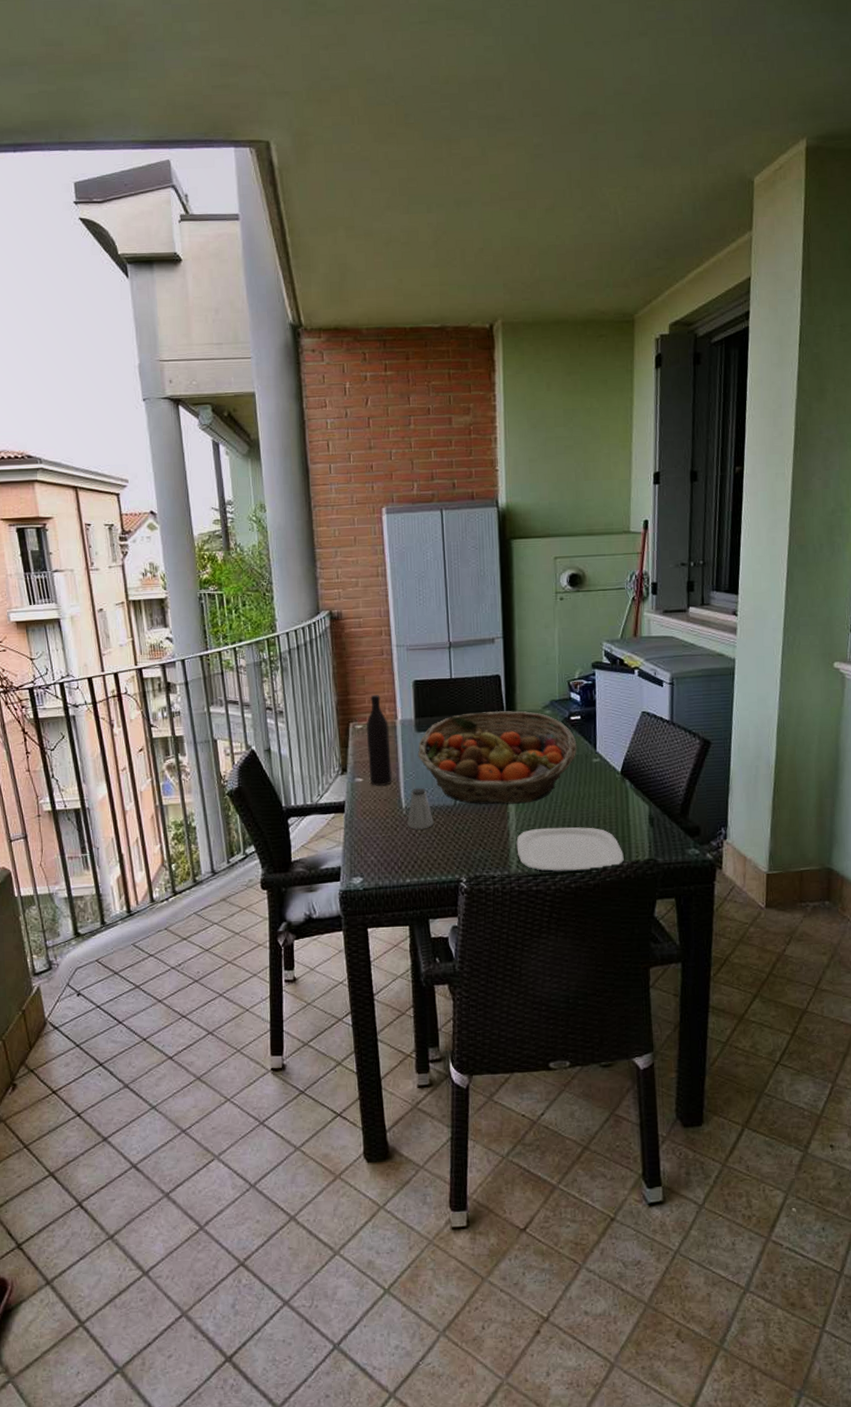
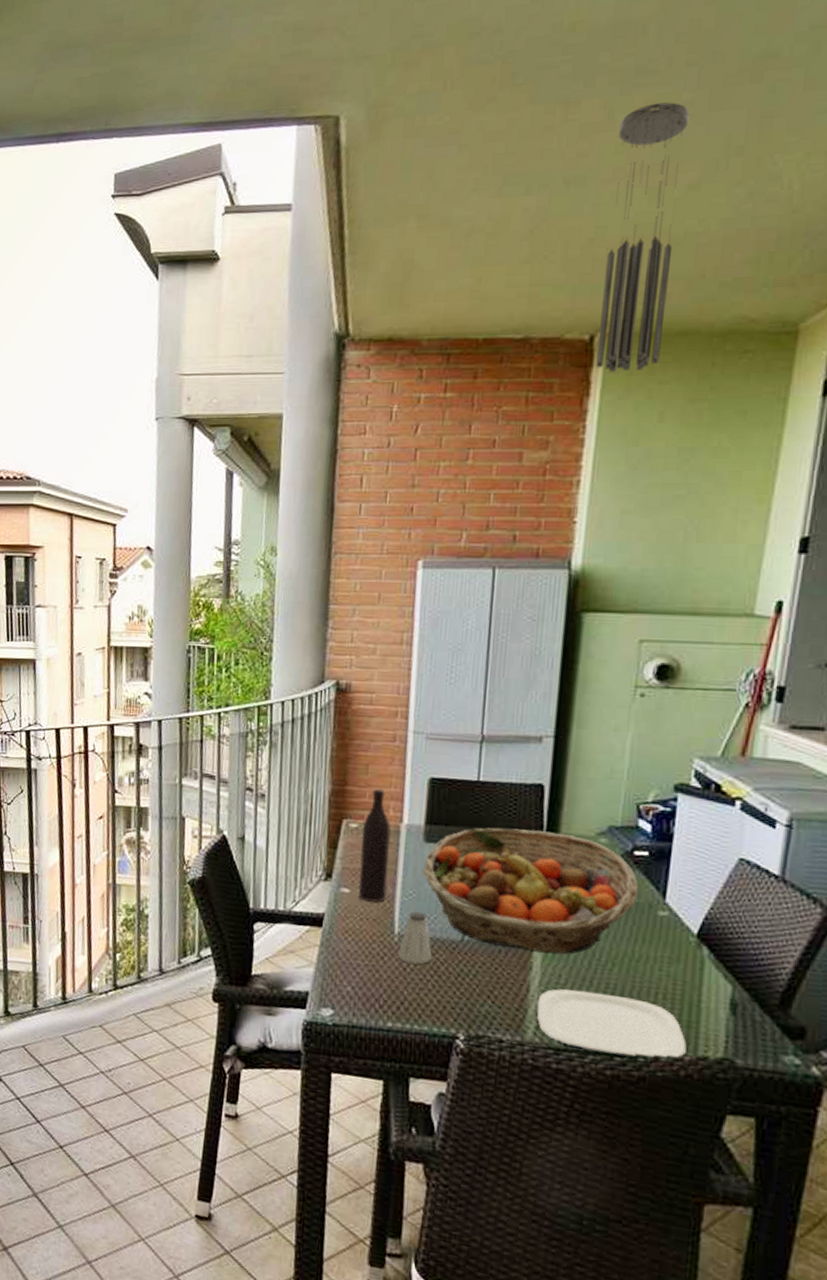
wind chime: none [491,144,542,353] -> present [595,102,690,372]

